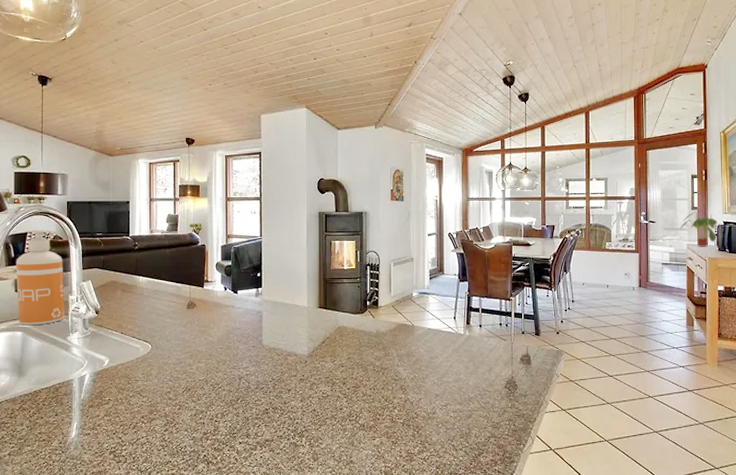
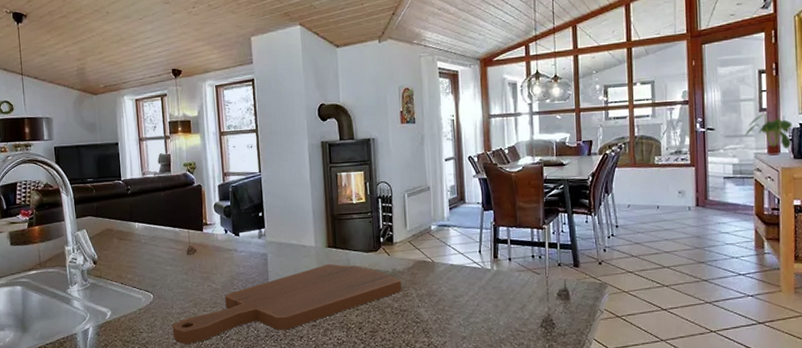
soap dispenser: present [16,229,65,326] -> none [8,178,63,280]
cutting board: none [167,323,383,394] -> present [172,263,402,345]

